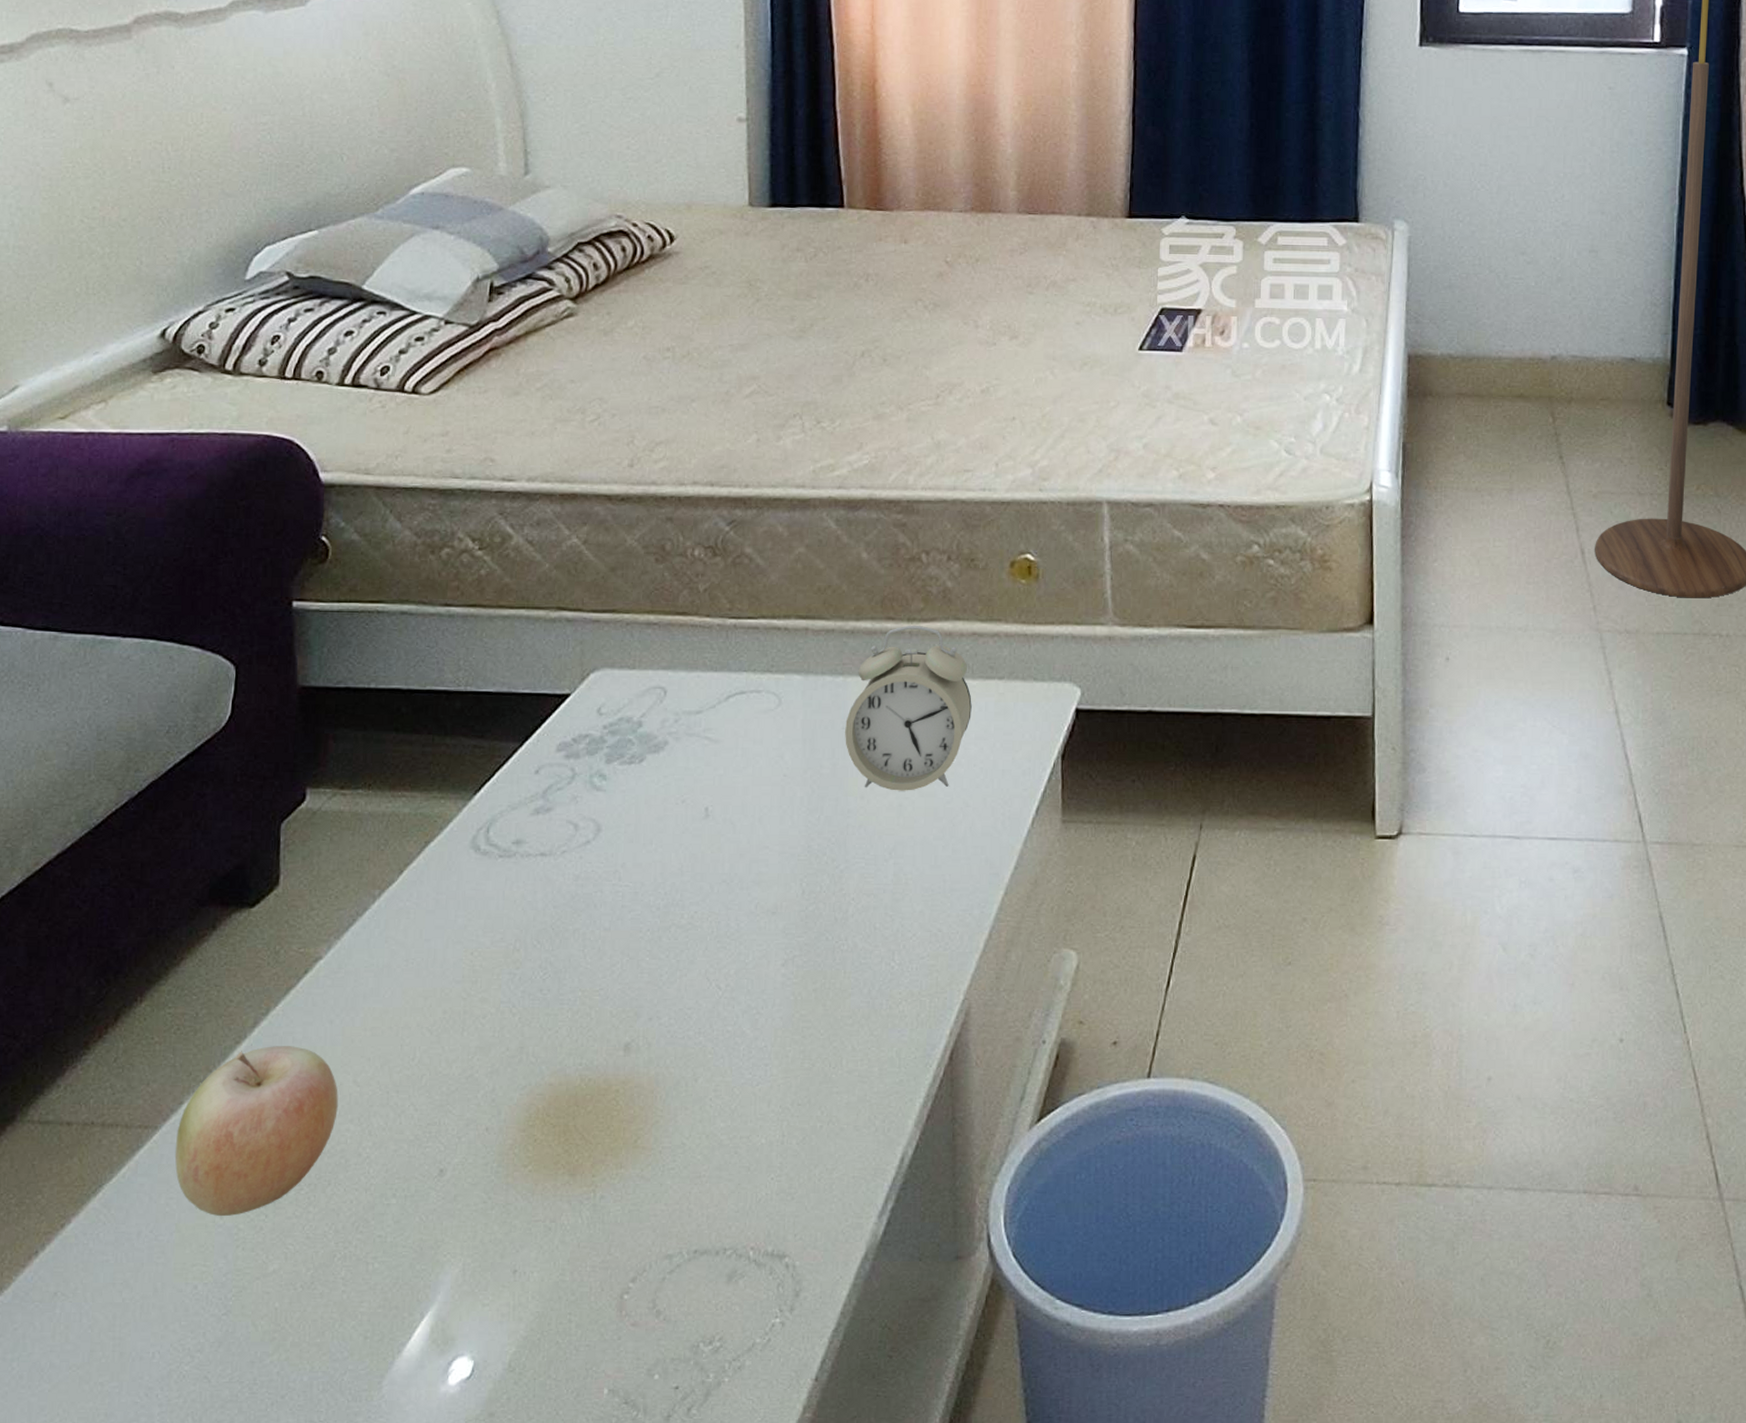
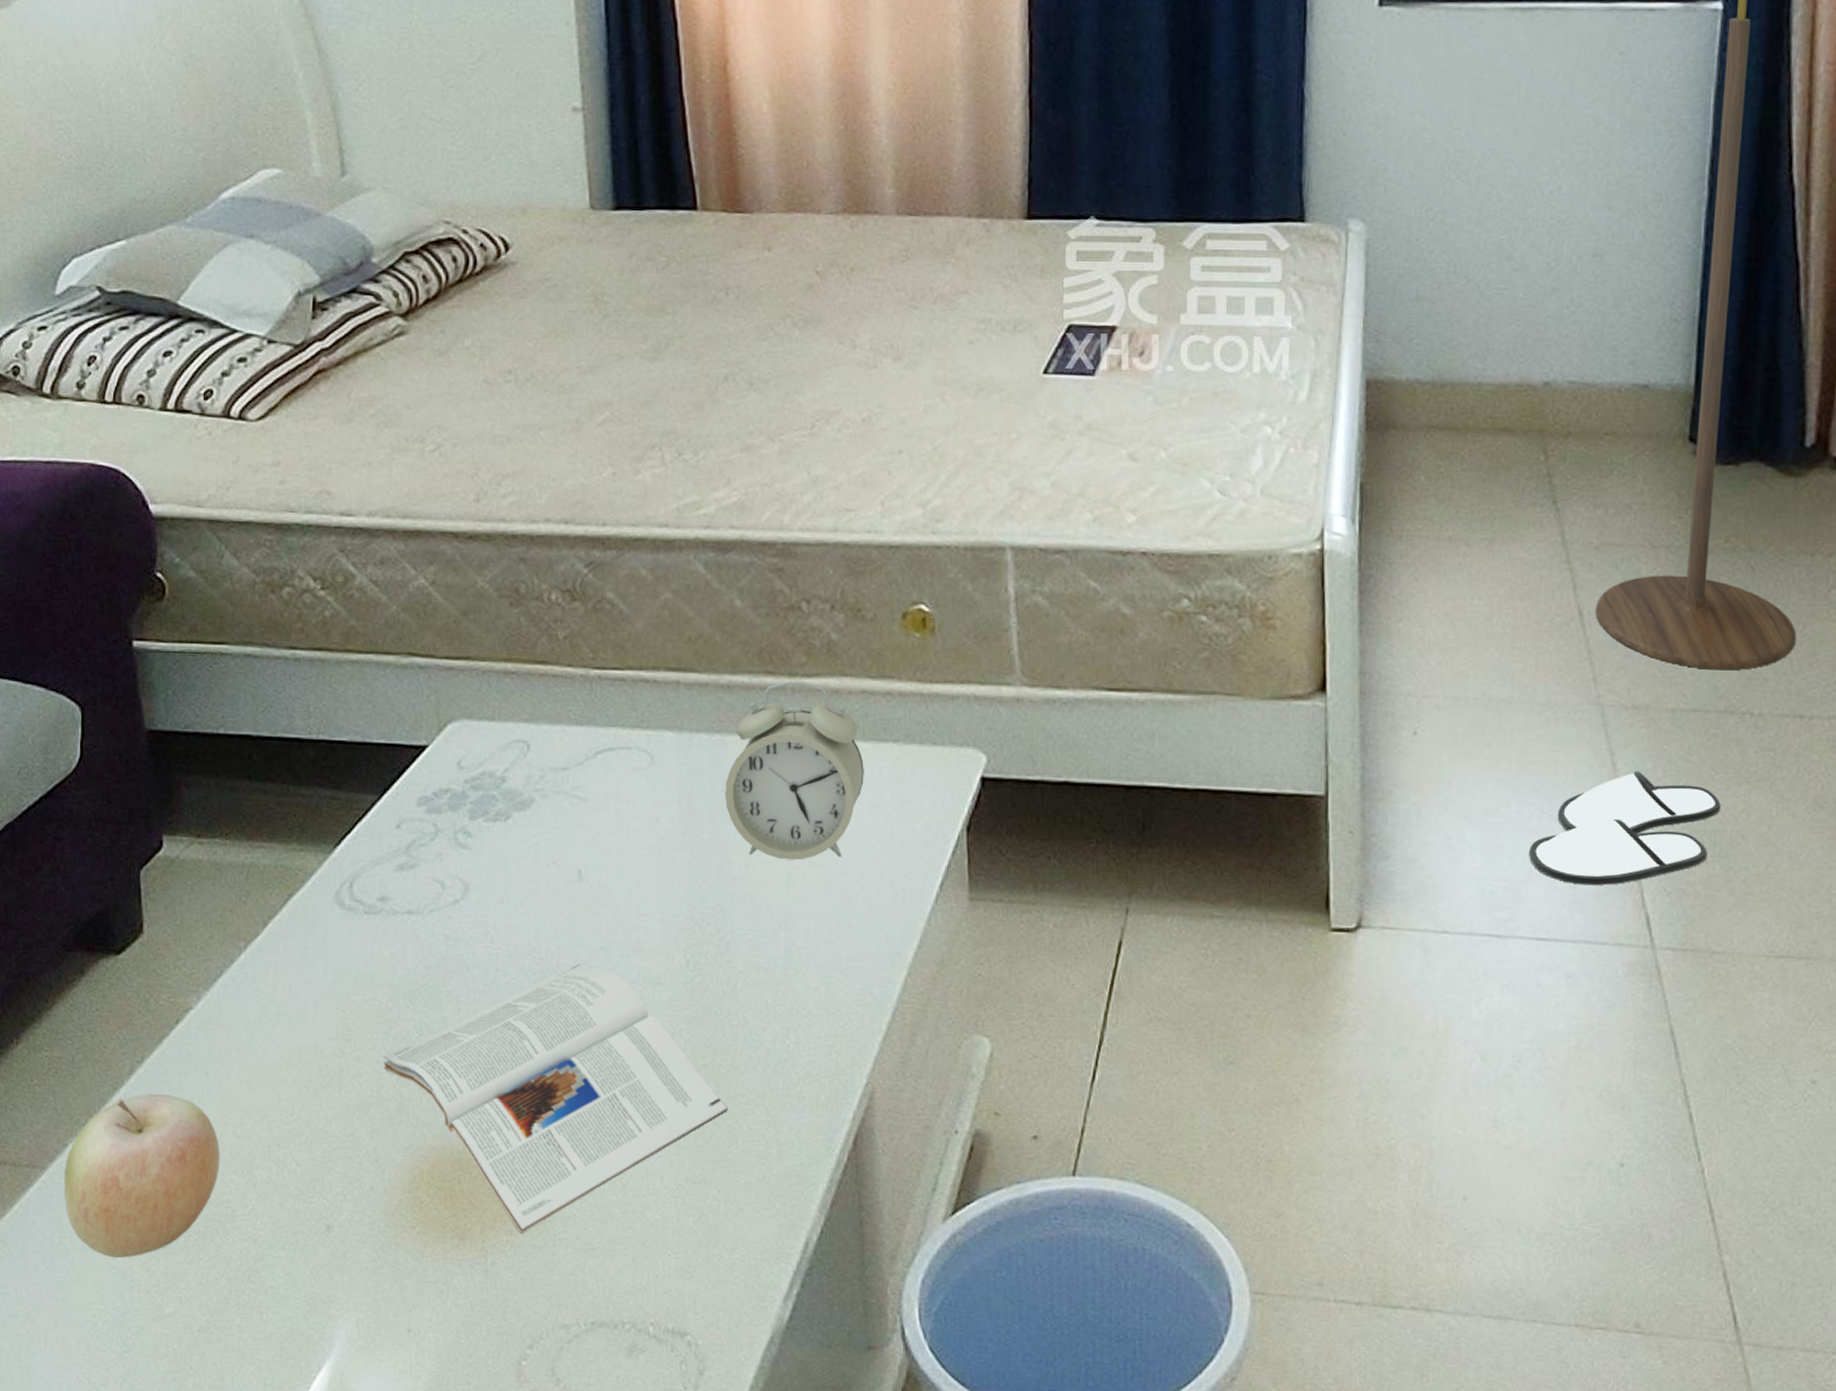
magazine: none [507,897,834,1165] -> present [383,963,728,1233]
slippers: none [1541,687,1697,789] -> present [1528,771,1721,886]

